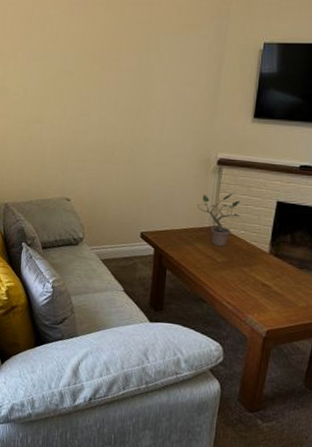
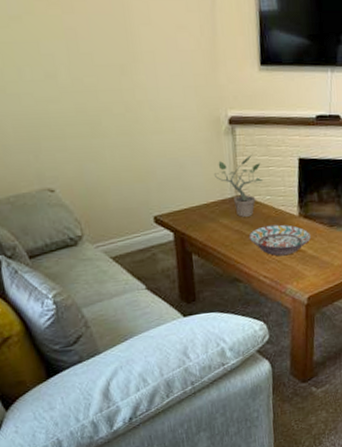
decorative bowl: none [219,256,278,288] -> present [248,224,311,257]

